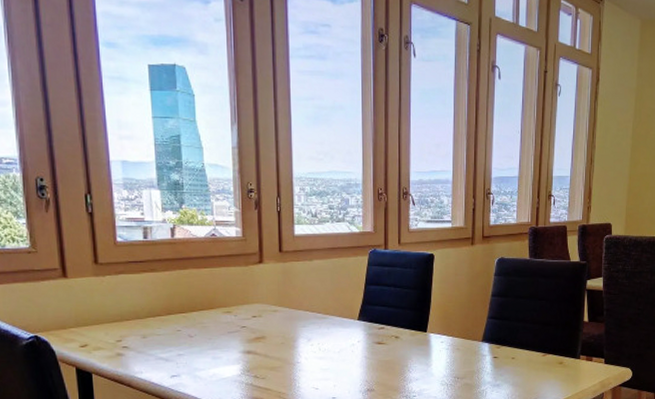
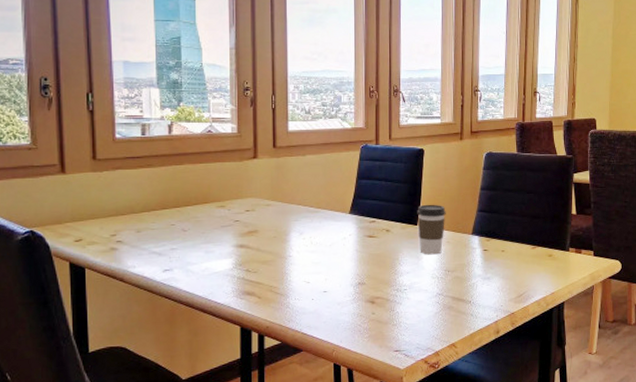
coffee cup: none [426,310,456,362] -> present [417,204,446,255]

